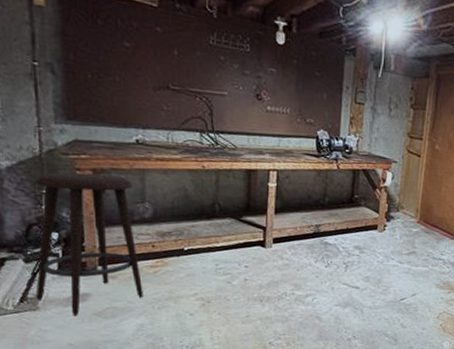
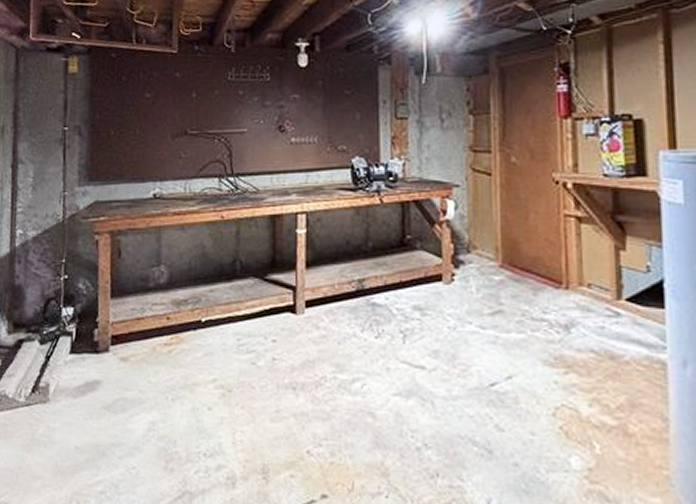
stool: present [34,172,143,316] -> none [47,237,156,411]

